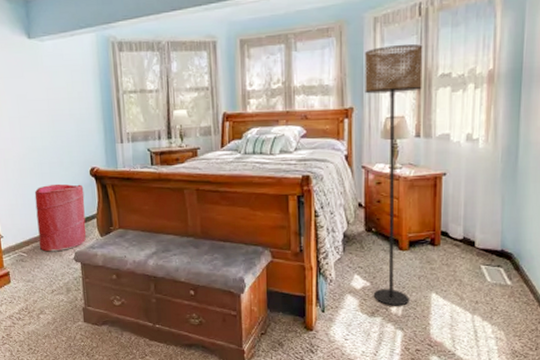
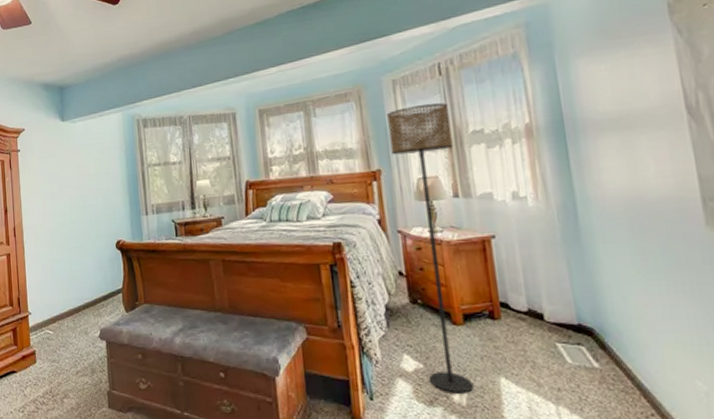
laundry hamper: present [34,183,87,252] -> none [62,257,112,329]

